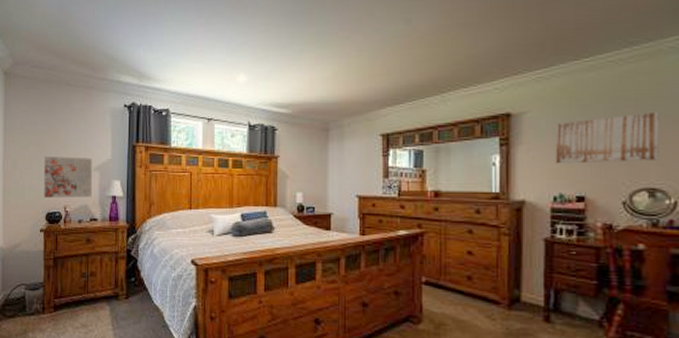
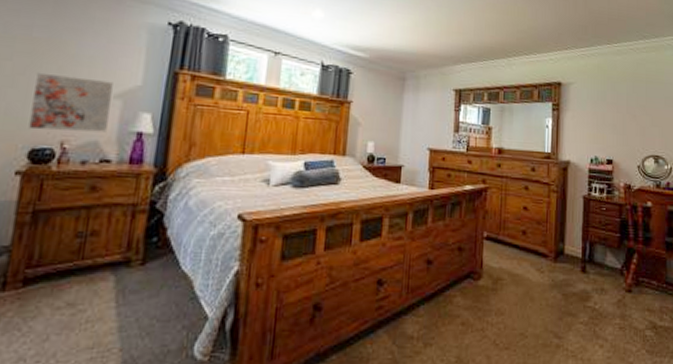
wall art: present [555,111,661,164] -> none [593,93,662,133]

